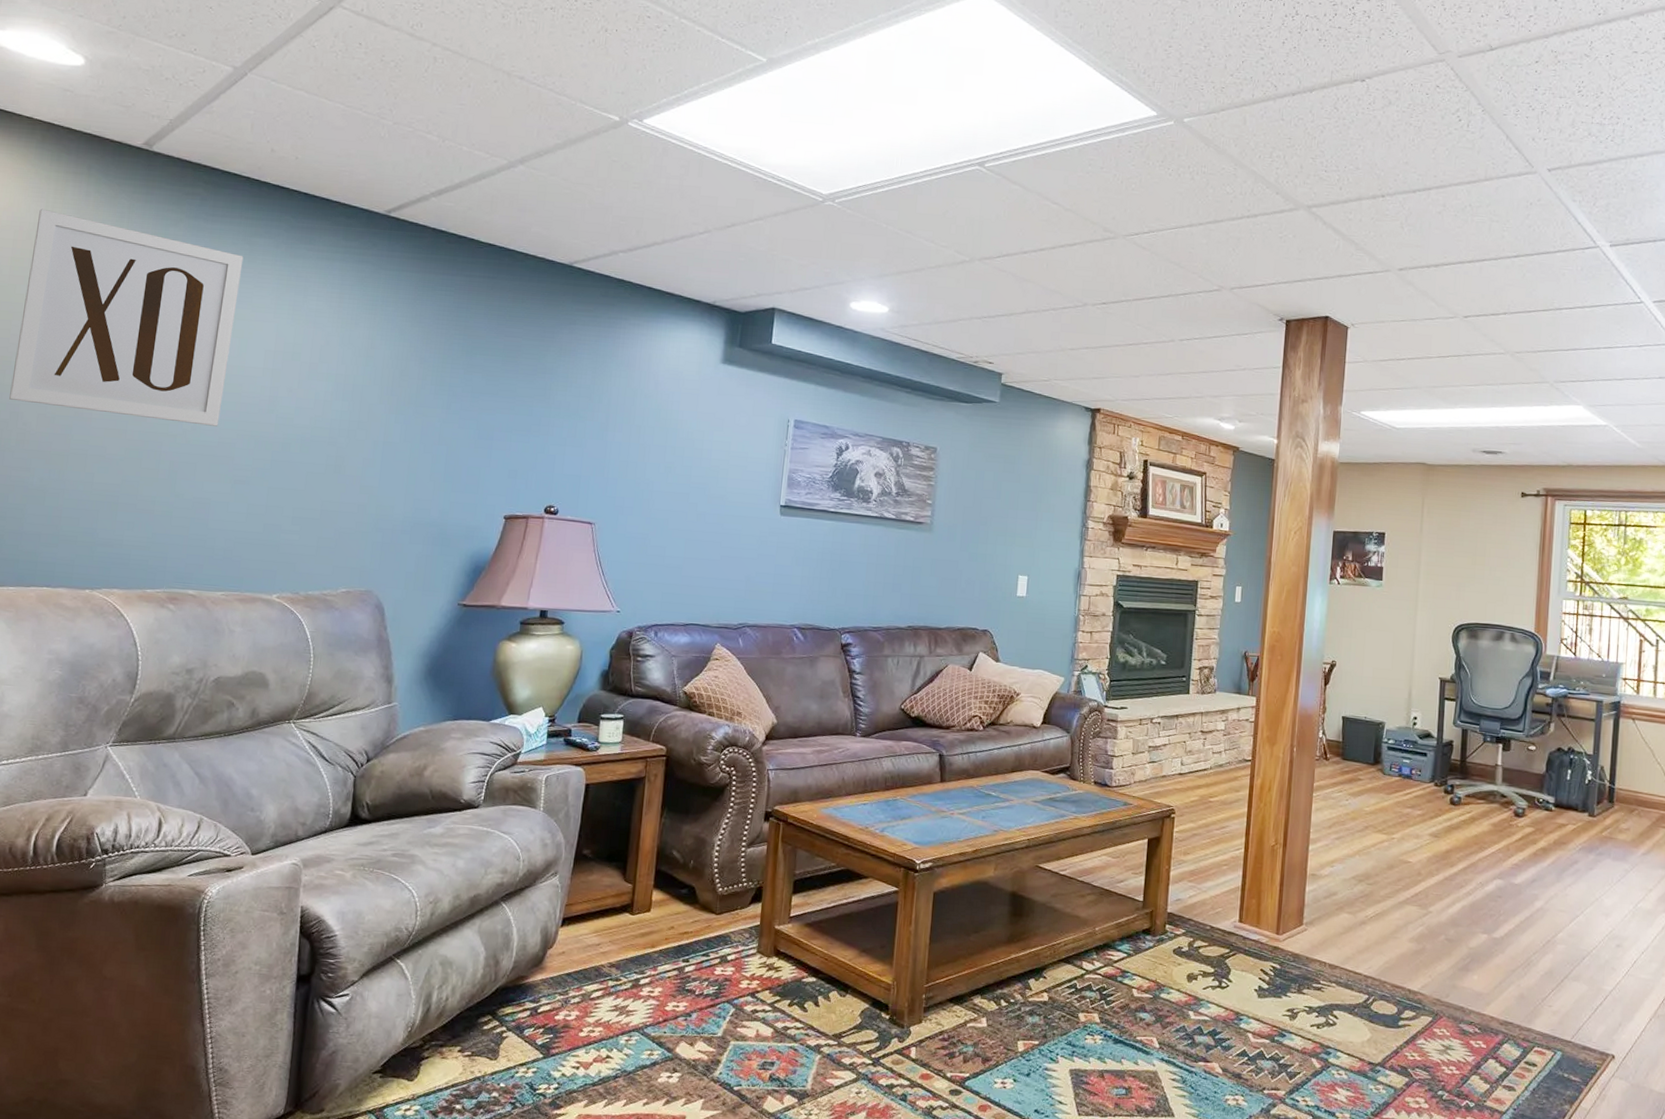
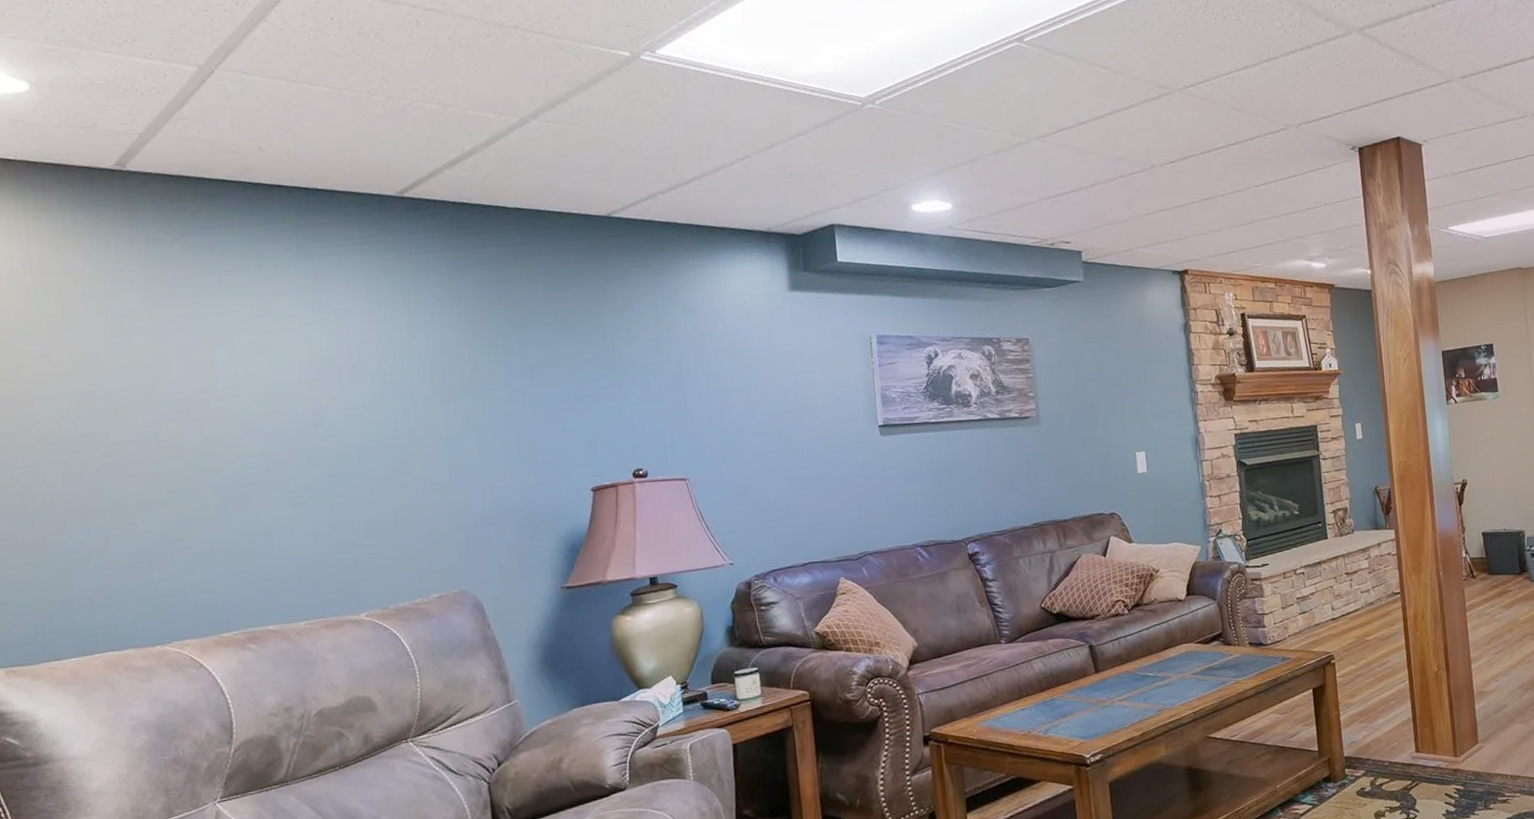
wall art: present [9,208,244,427] -> none [14,252,264,463]

